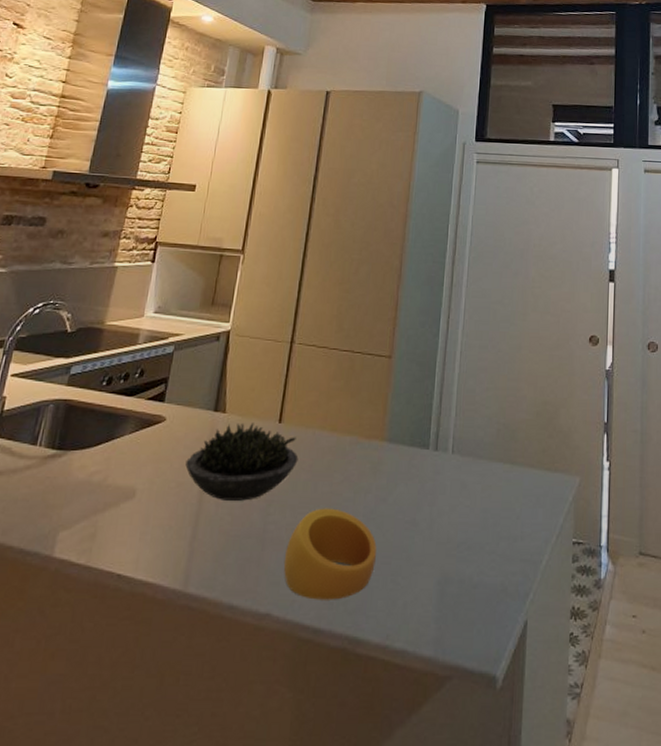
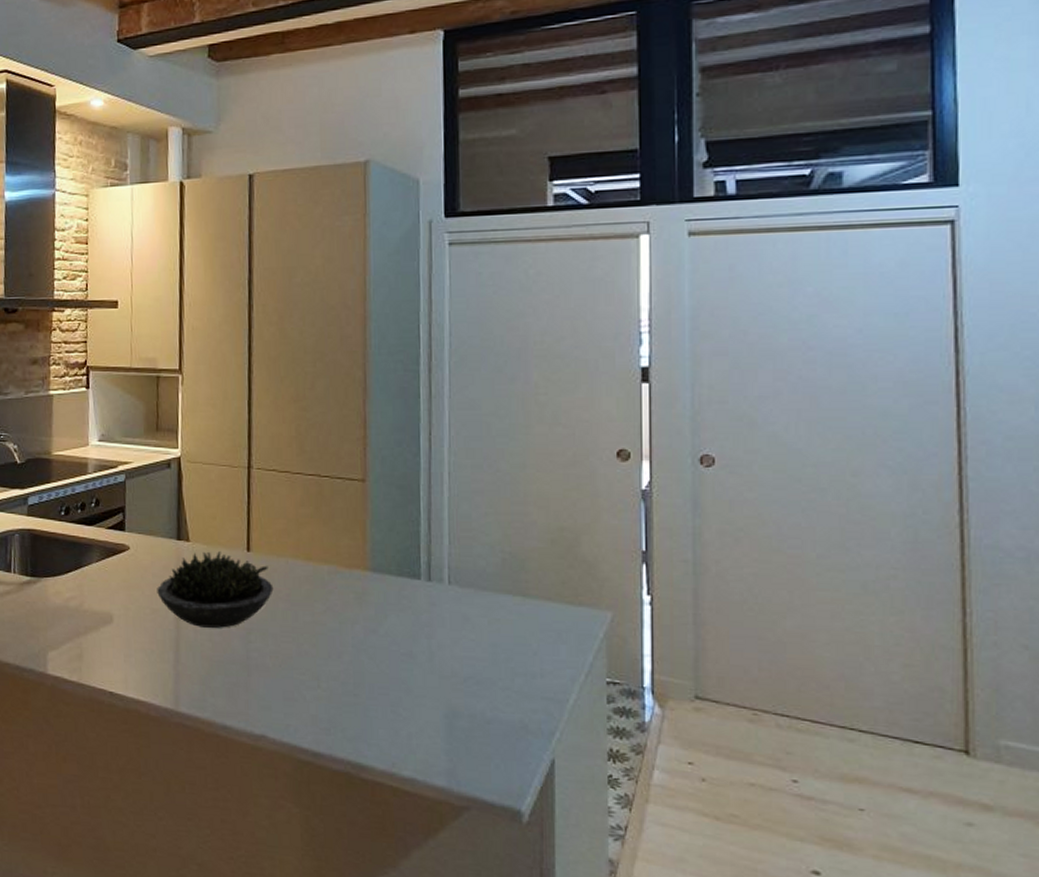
ring: present [283,508,377,600] -> none [272,637,372,727]

